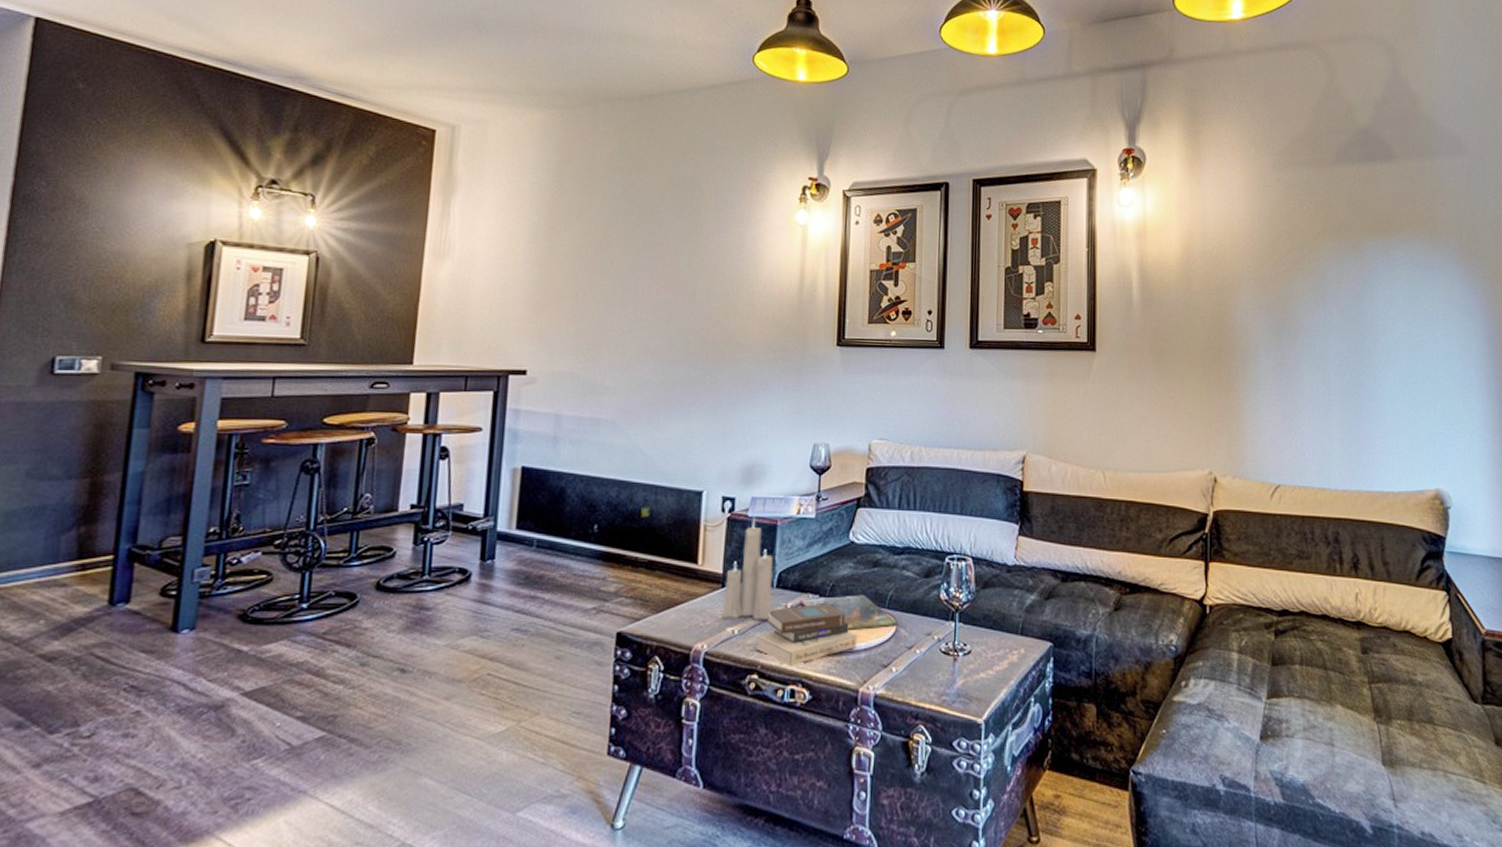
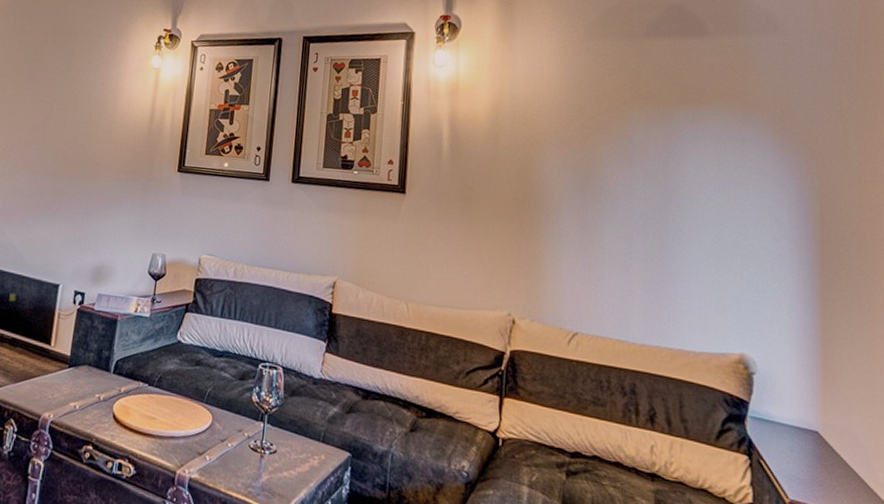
candle: present [721,517,773,620] -> none [67,311,112,400]
books: present [755,603,858,666] -> none [92,391,179,443]
magazine: present [799,595,897,630] -> none [131,385,213,420]

